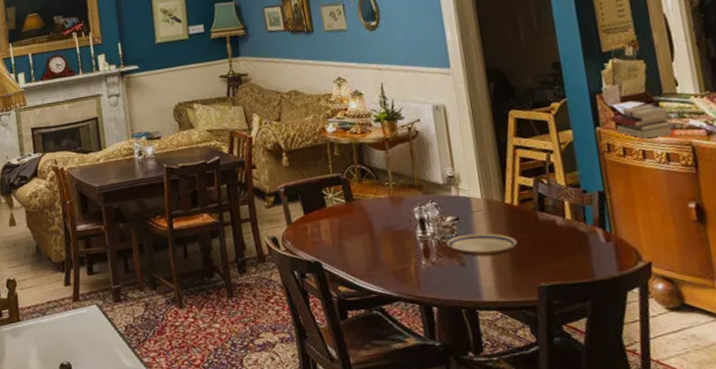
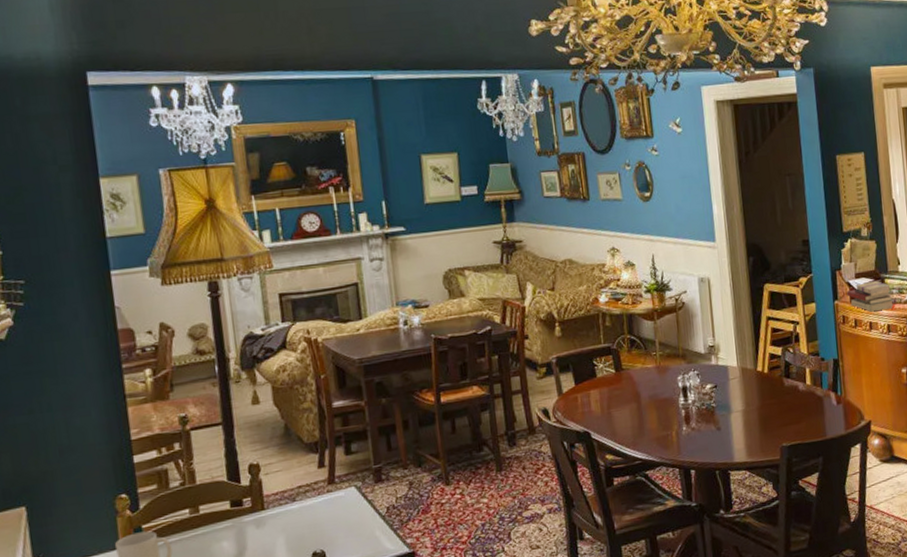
plate: present [446,233,517,257] -> none [705,399,766,421]

